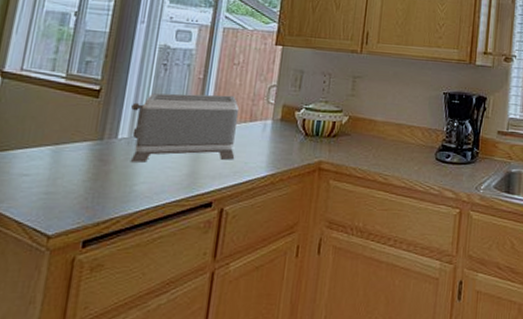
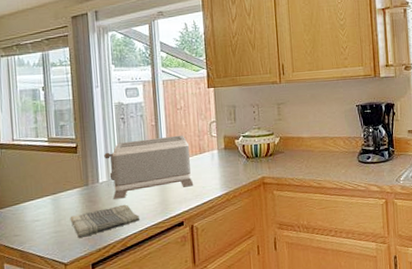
dish towel: none [68,170,159,205] -> present [70,204,141,238]

